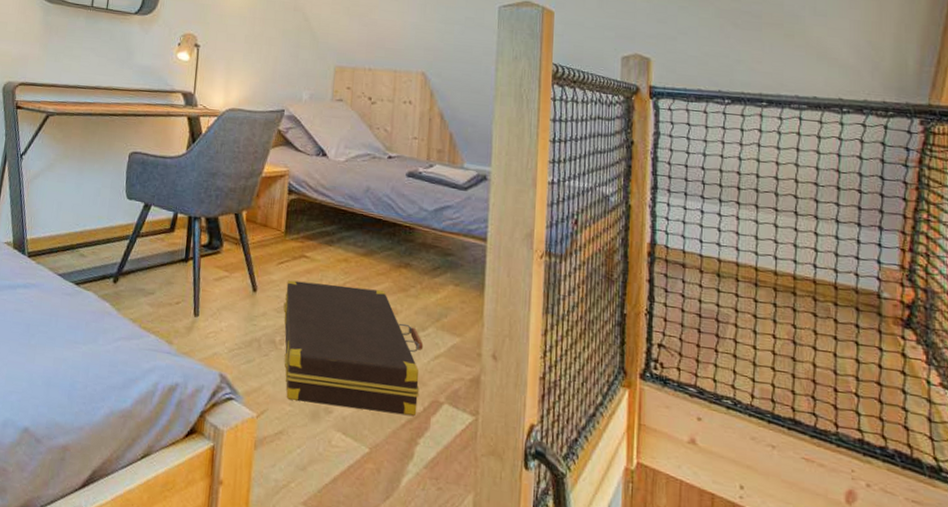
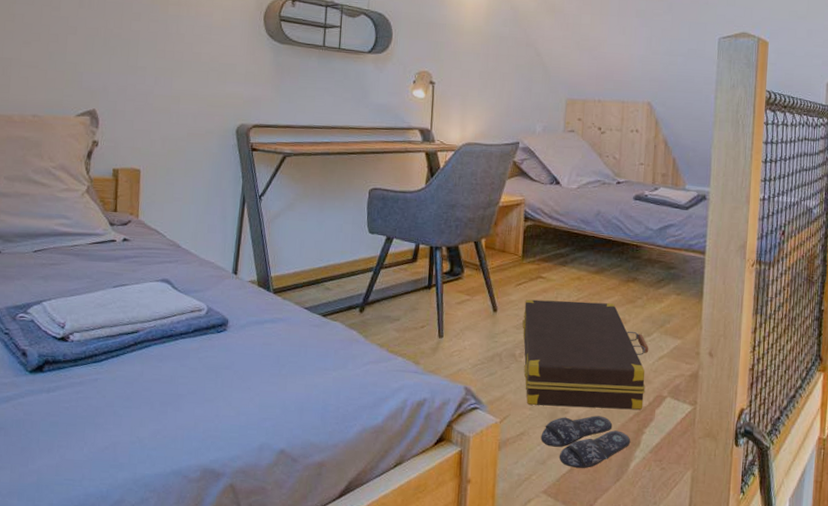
slippers: none [301,417,403,480] -> present [541,415,631,468]

